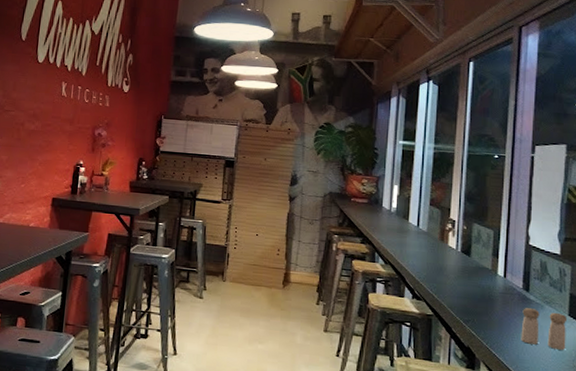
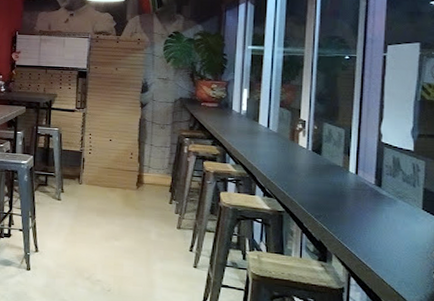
salt and pepper shaker: present [521,308,568,350] -> none [373,203,421,243]

